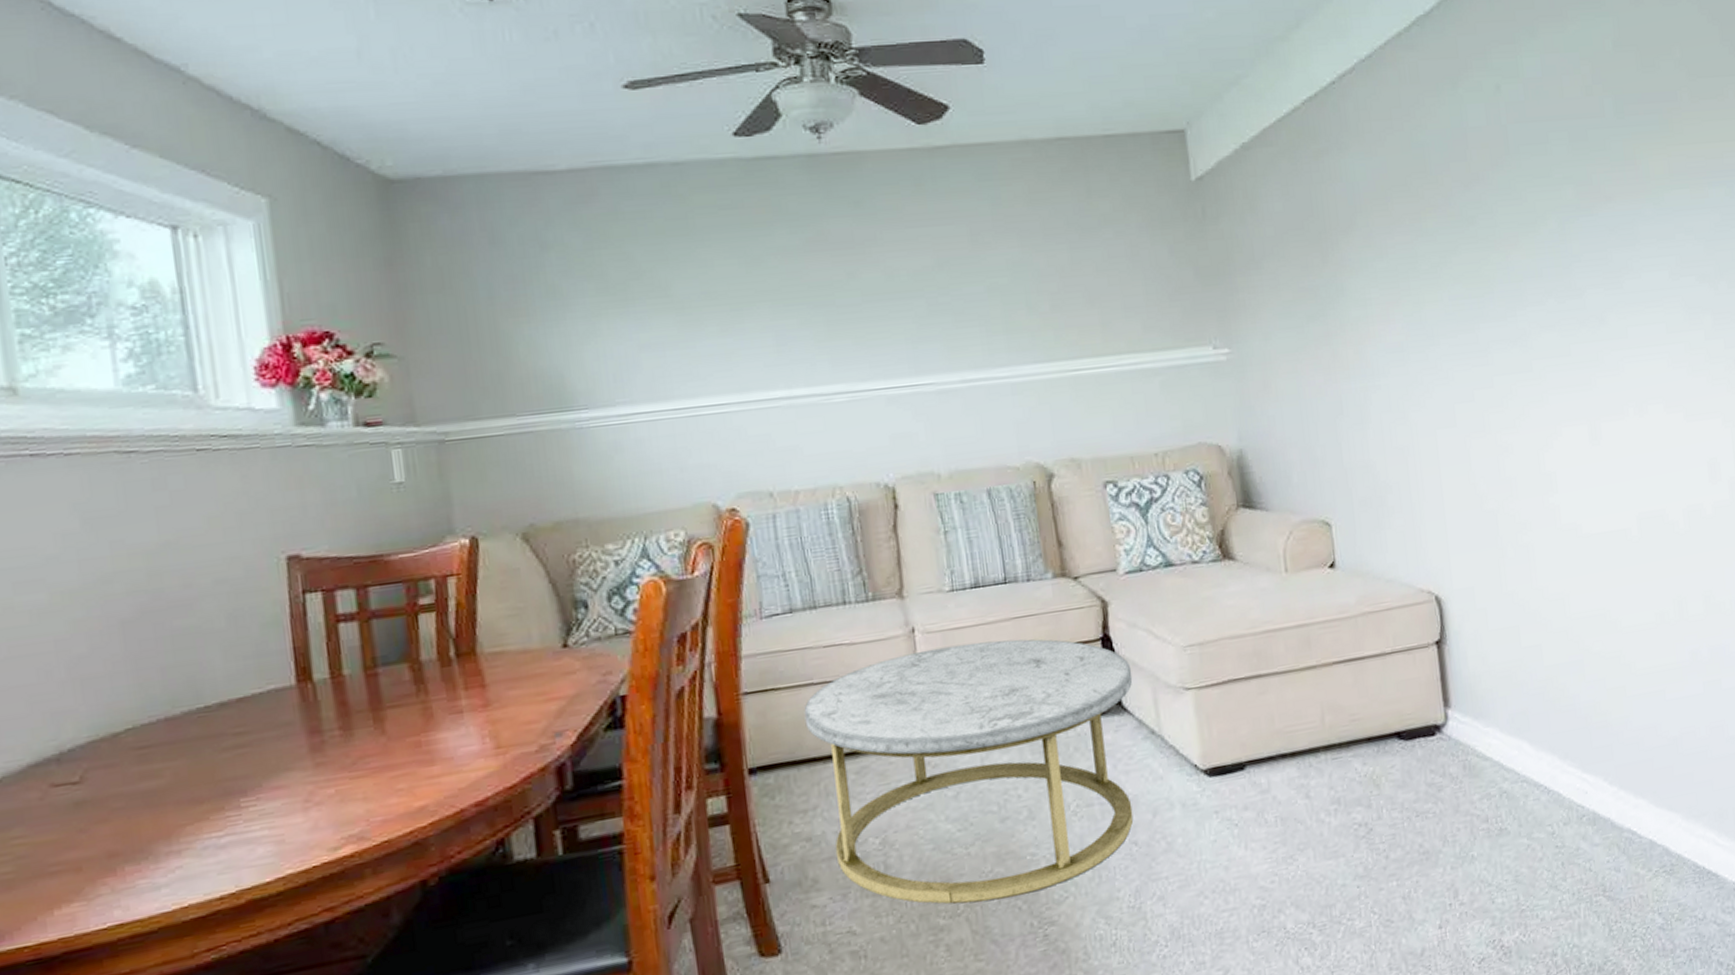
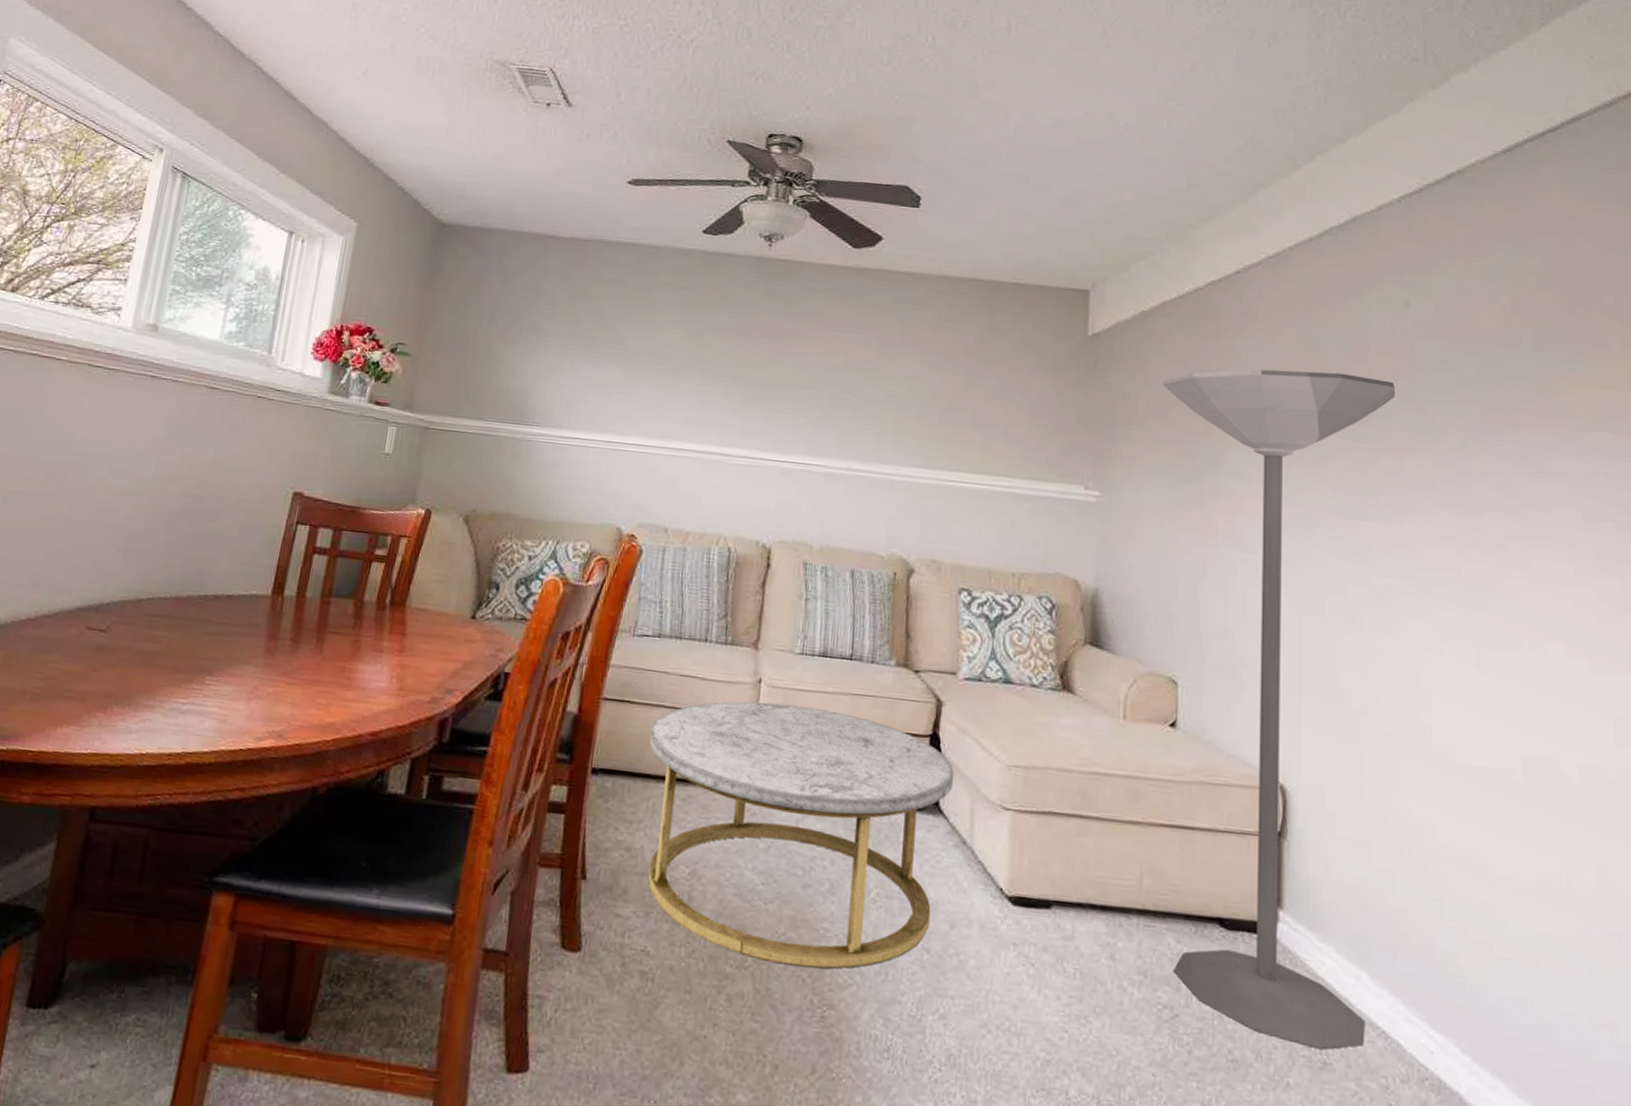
floor lamp: none [1274,174,1531,822] -> present [1162,369,1396,1050]

